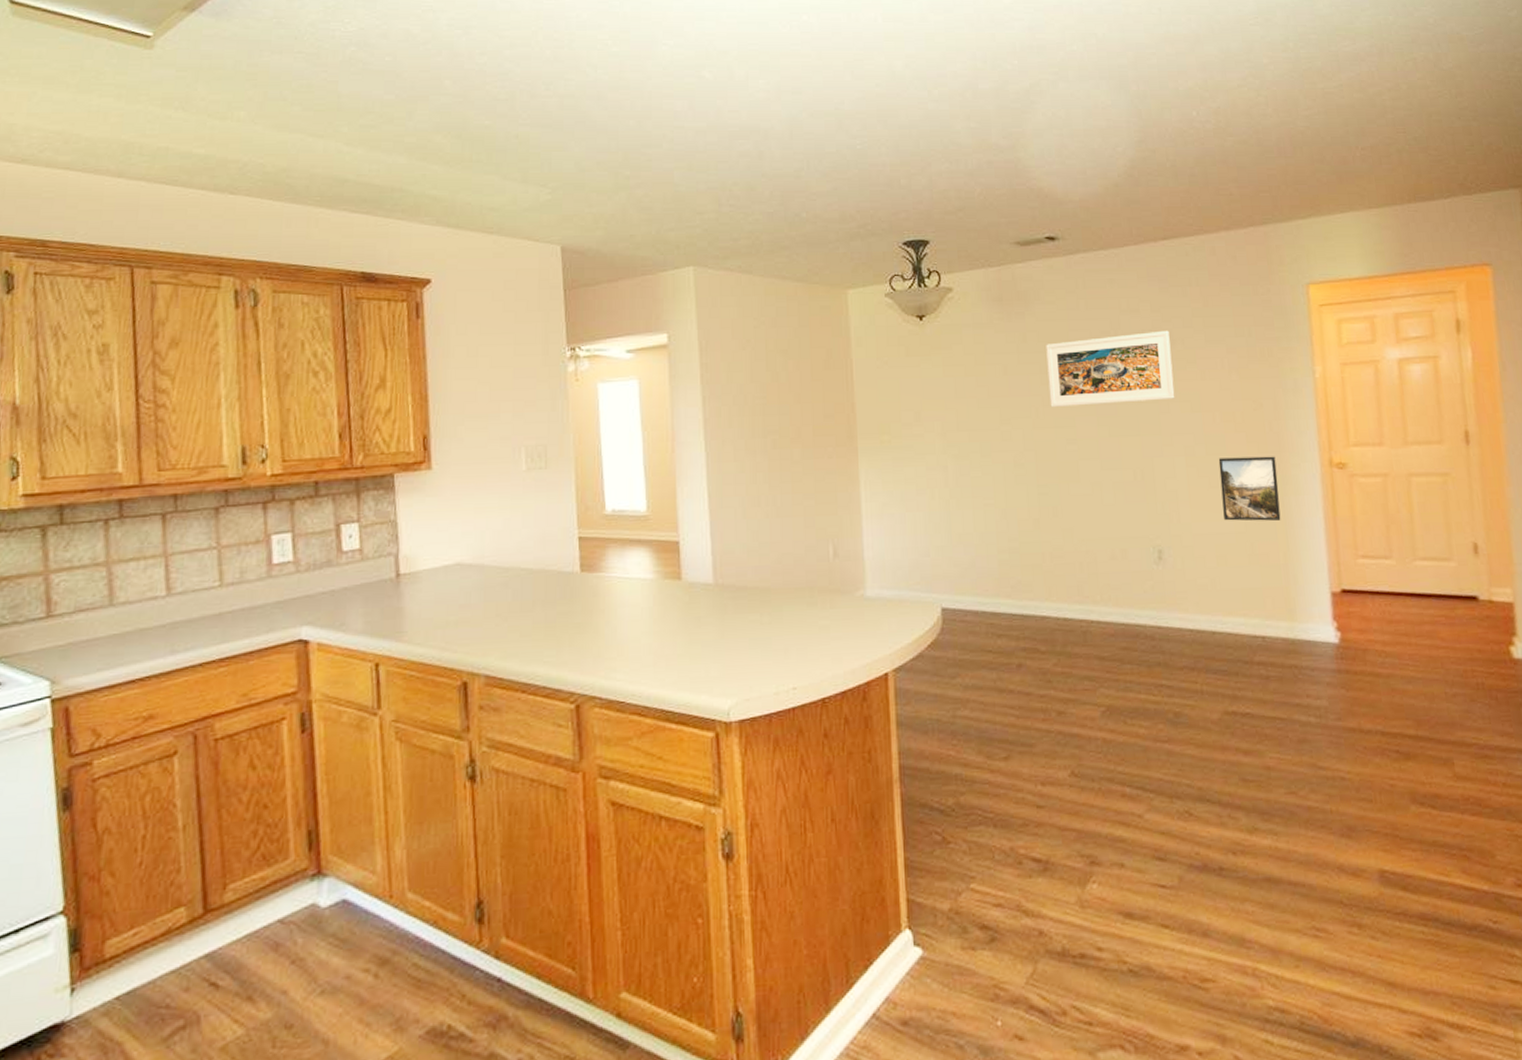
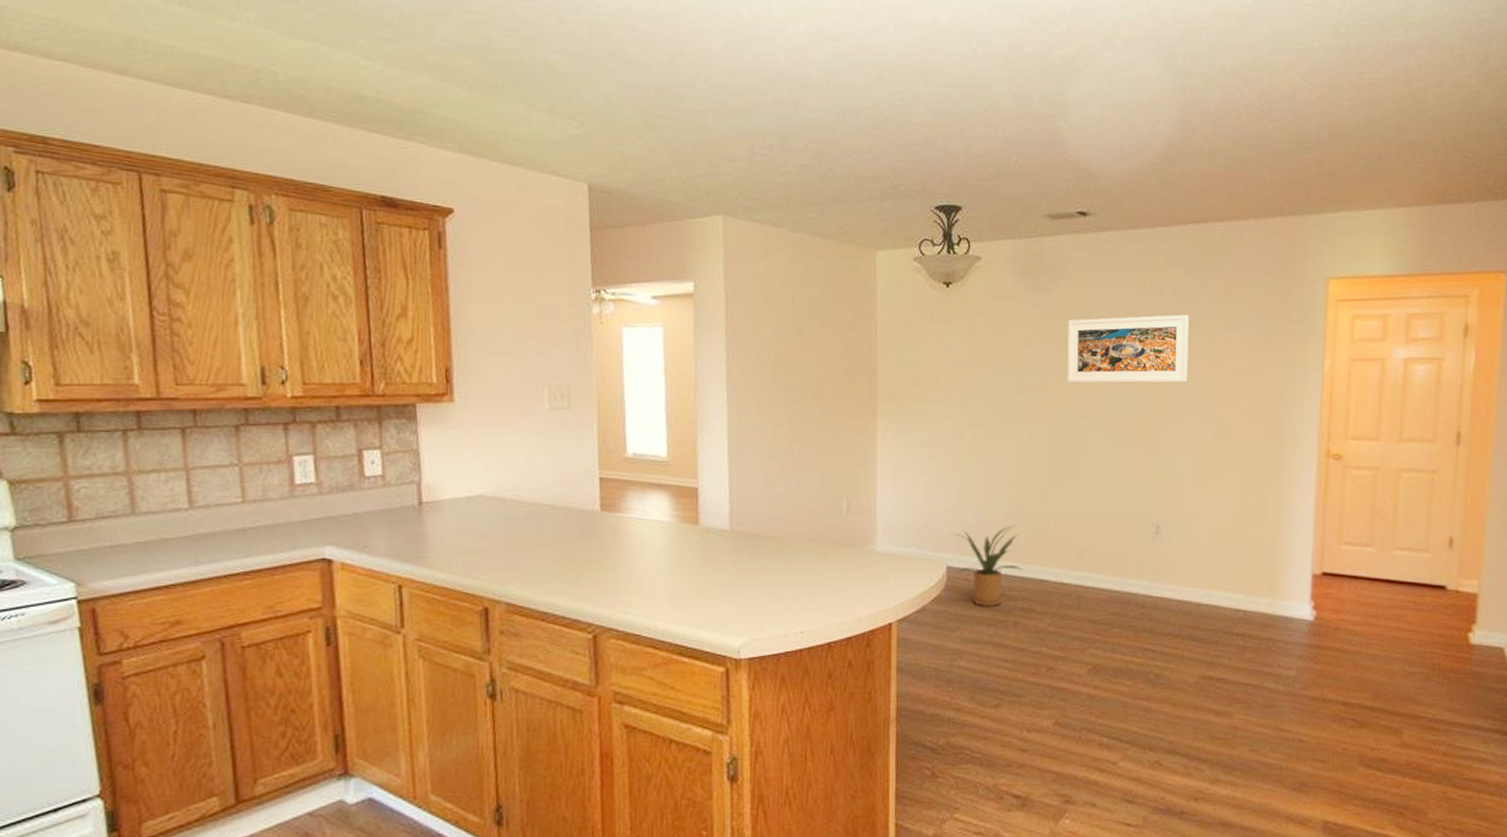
house plant: none [944,560,1022,649] -> present [951,525,1023,606]
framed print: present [1218,456,1281,521] -> none [1221,442,1276,505]

